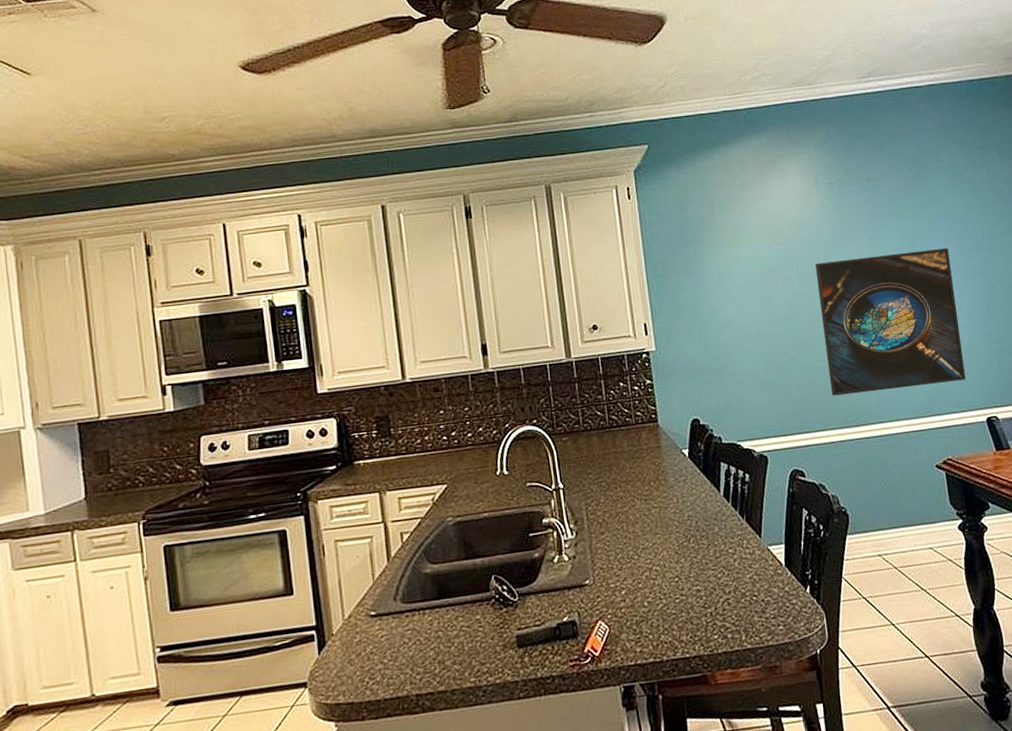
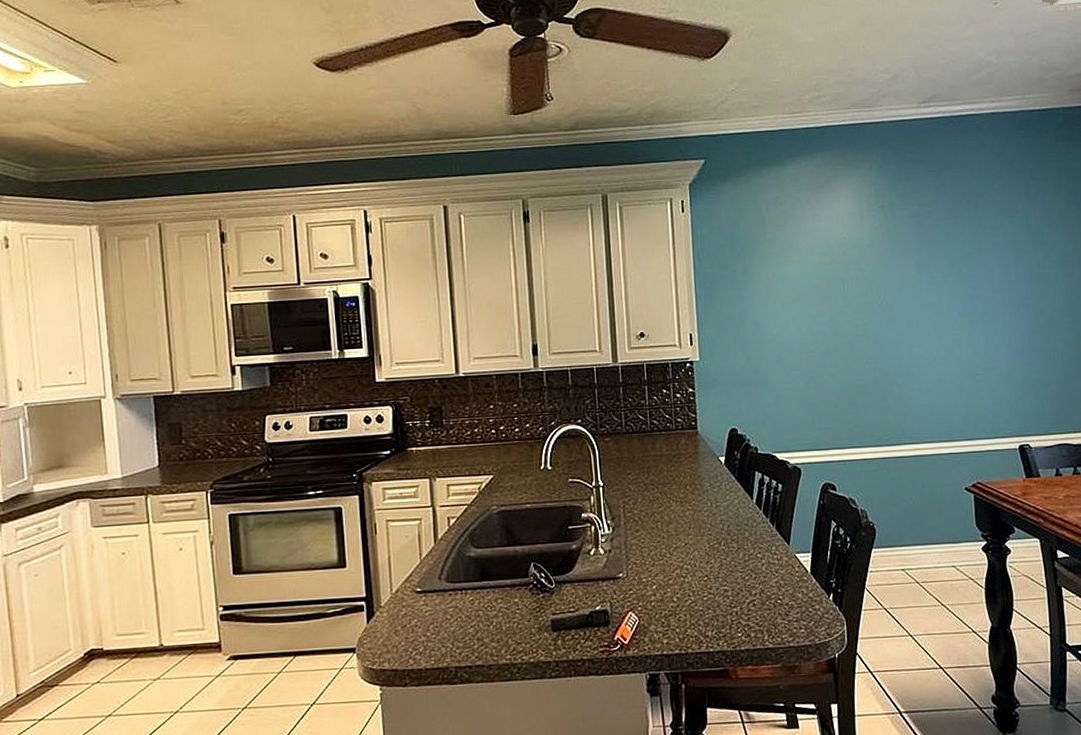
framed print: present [814,247,966,396] -> none [861,276,1002,415]

